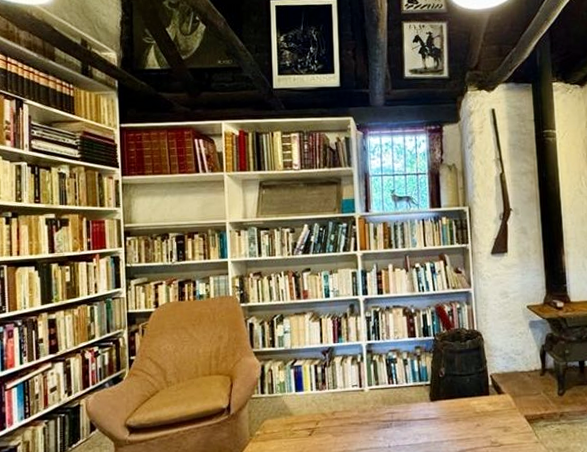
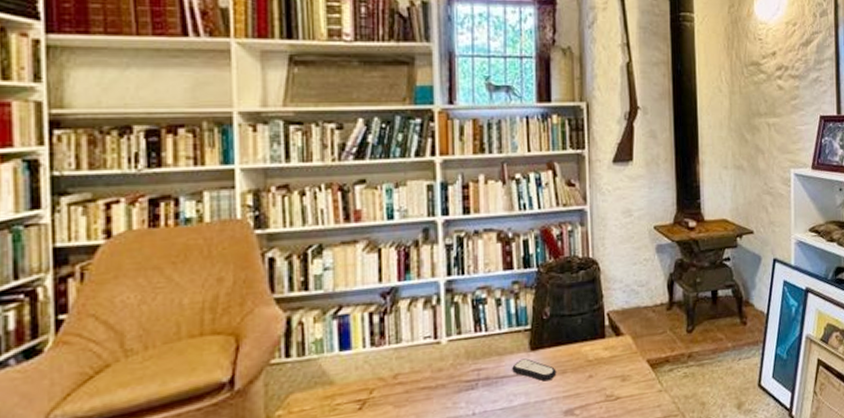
remote control: none [417,407,451,426] -> present [512,358,557,382]

